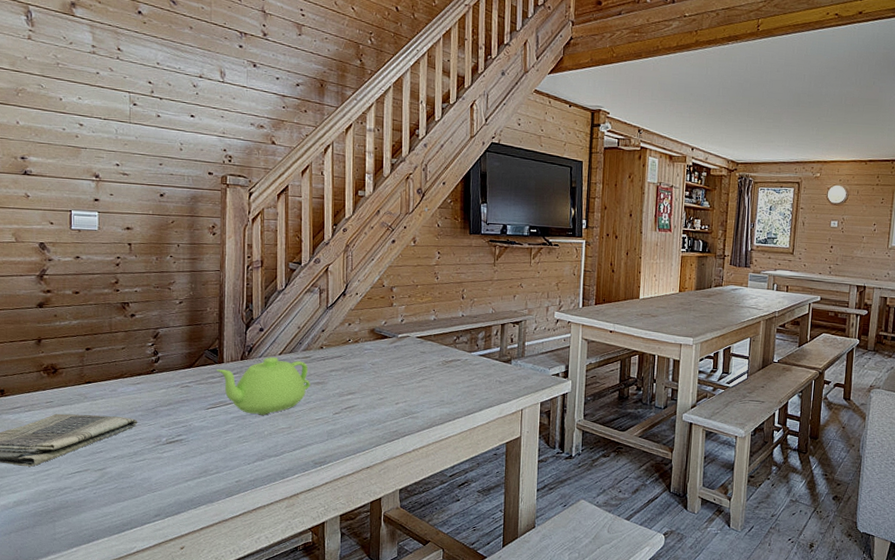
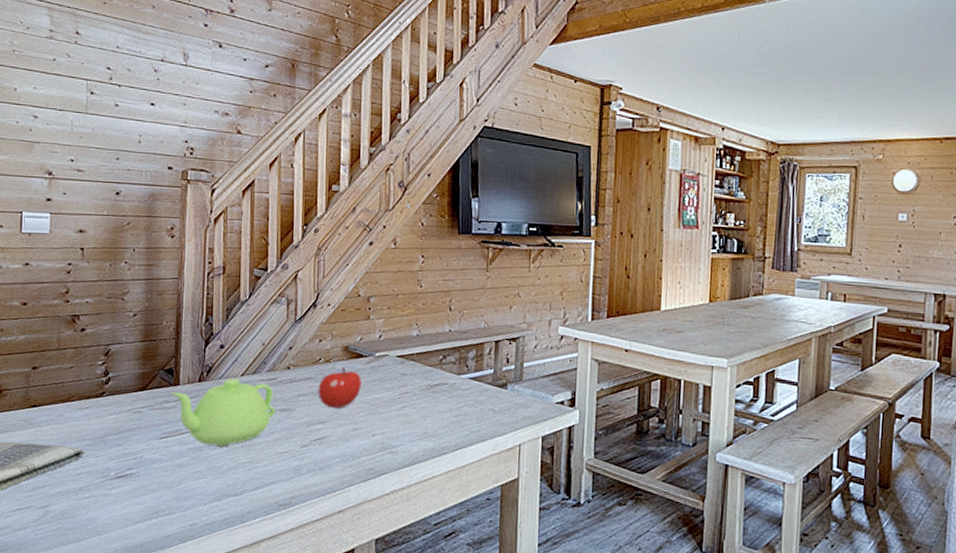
fruit: none [348,347,386,382] -> present [318,367,362,409]

